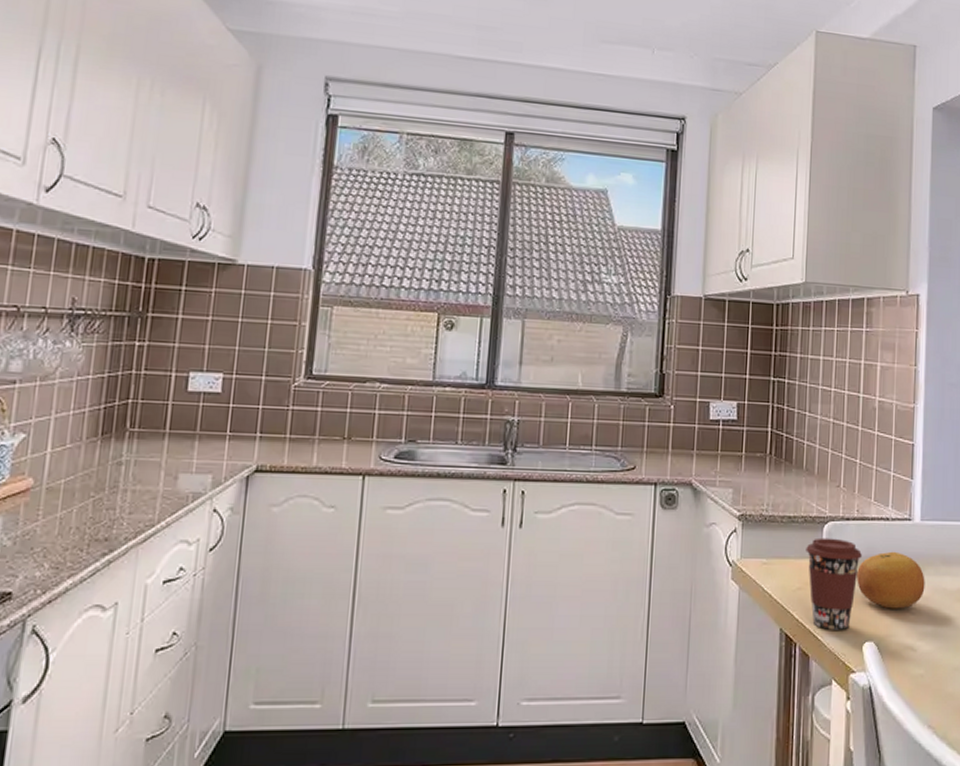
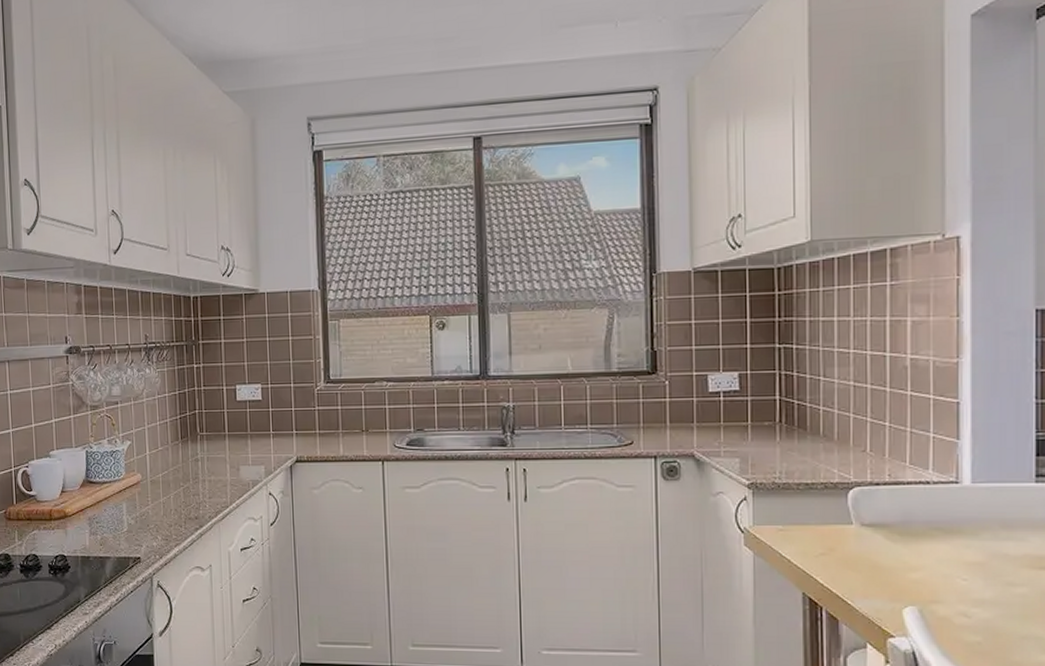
coffee cup: present [806,537,862,630] -> none [828,503,897,595]
fruit: present [857,551,925,609] -> none [892,516,980,575]

